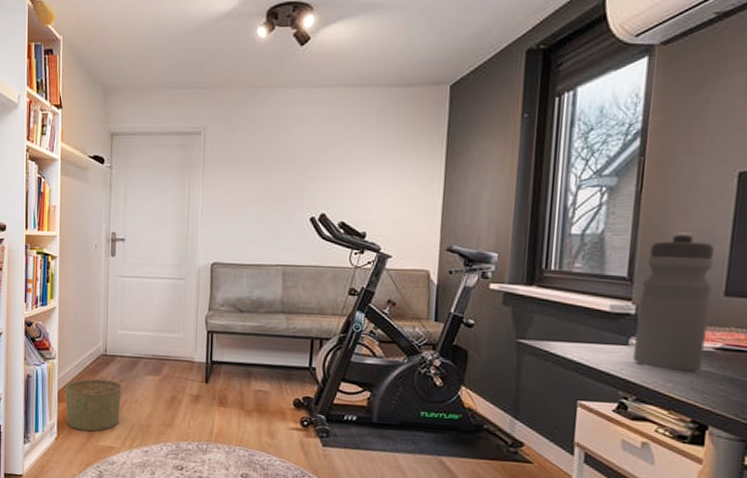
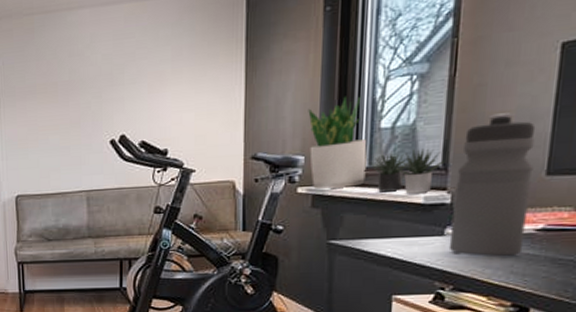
planter: none [502,200,558,289] -> present [307,96,367,190]
succulent plant: none [559,257,631,302] -> present [369,148,445,194]

